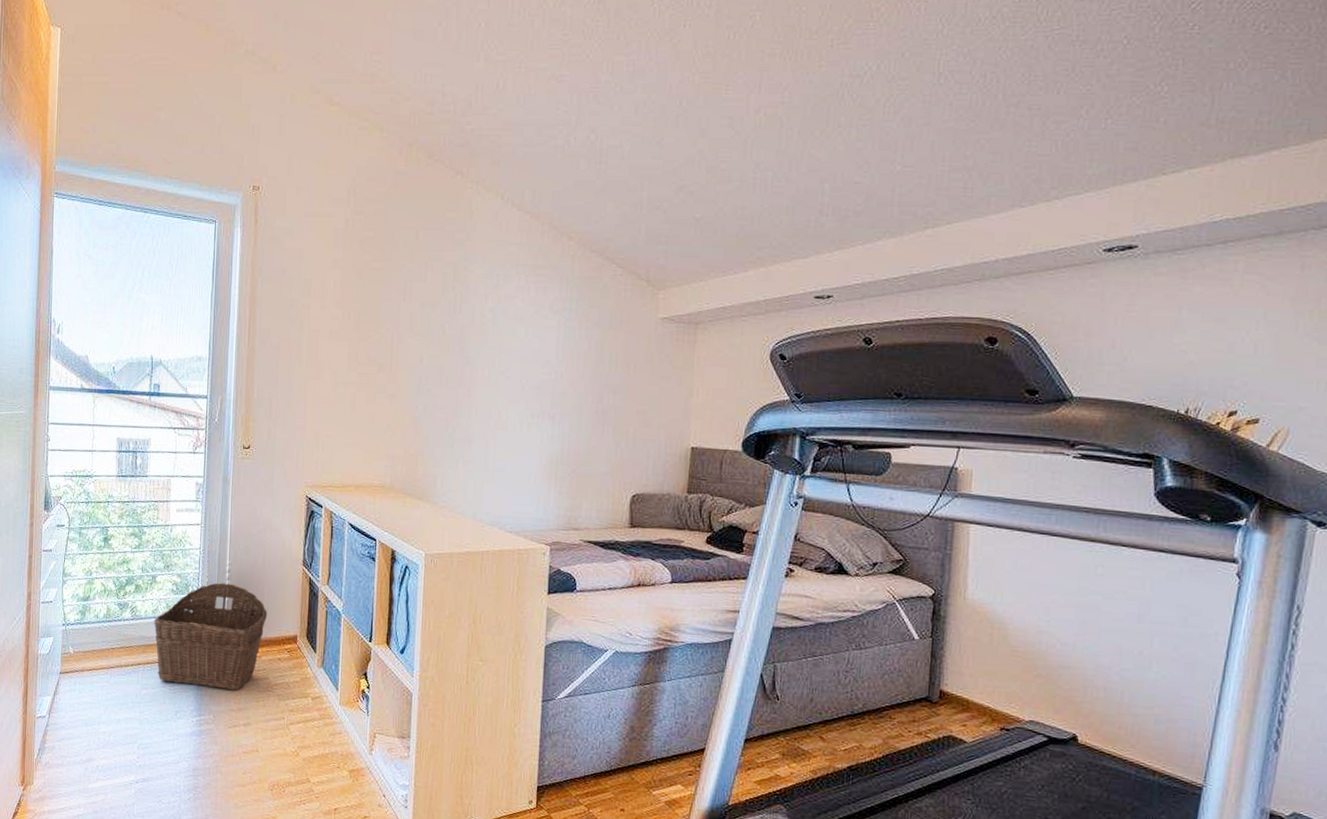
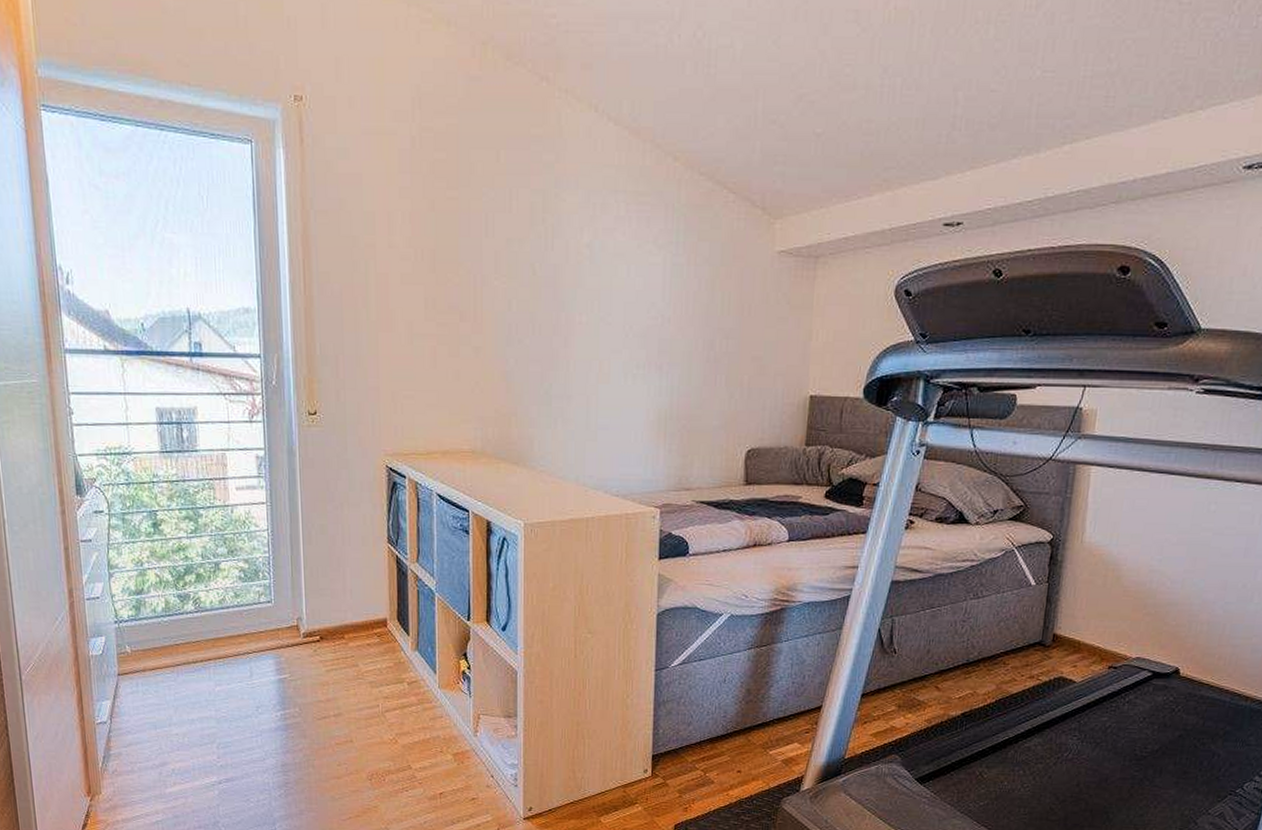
wicker basket: present [154,582,267,690] -> none [221,566,351,680]

